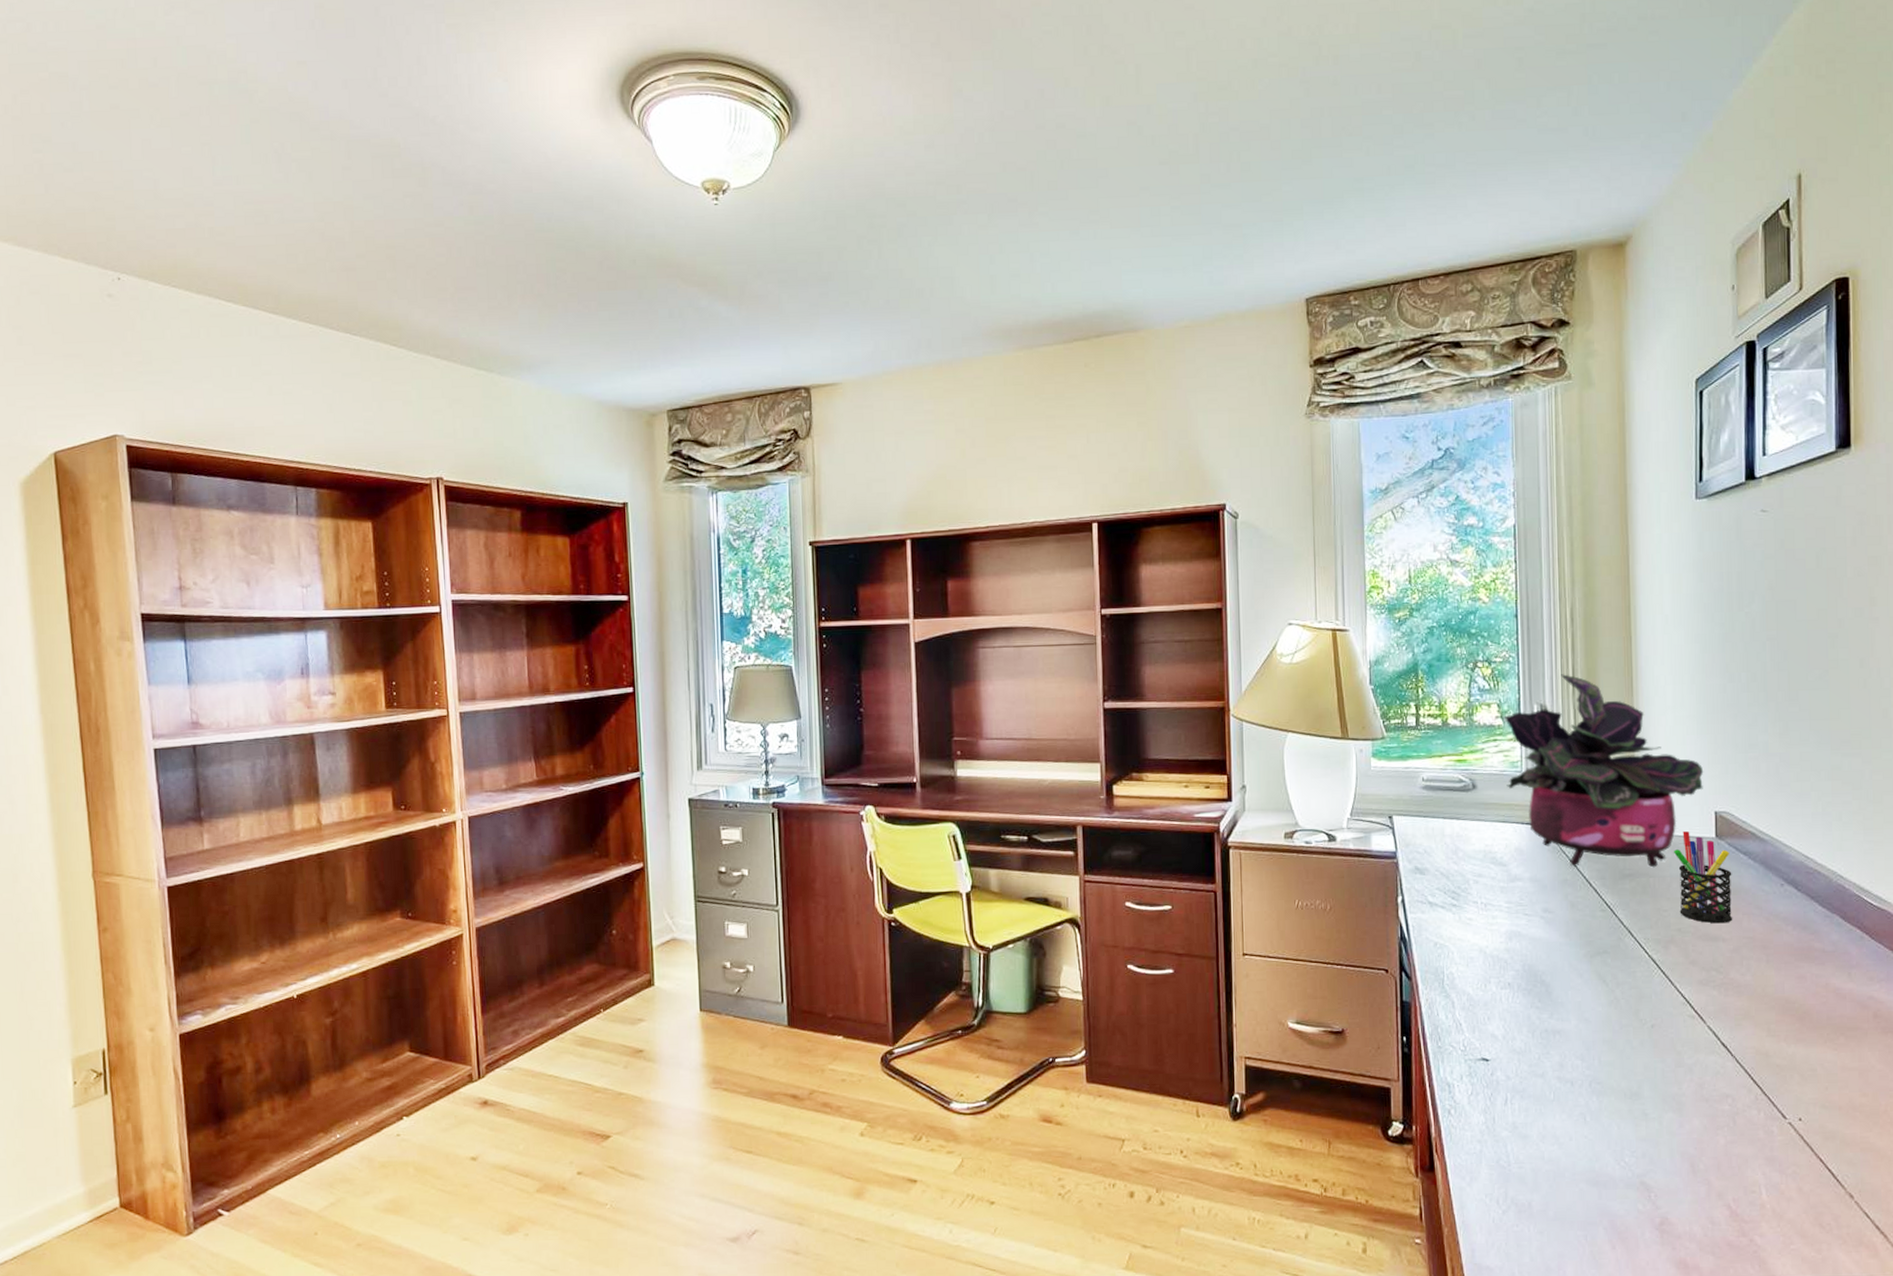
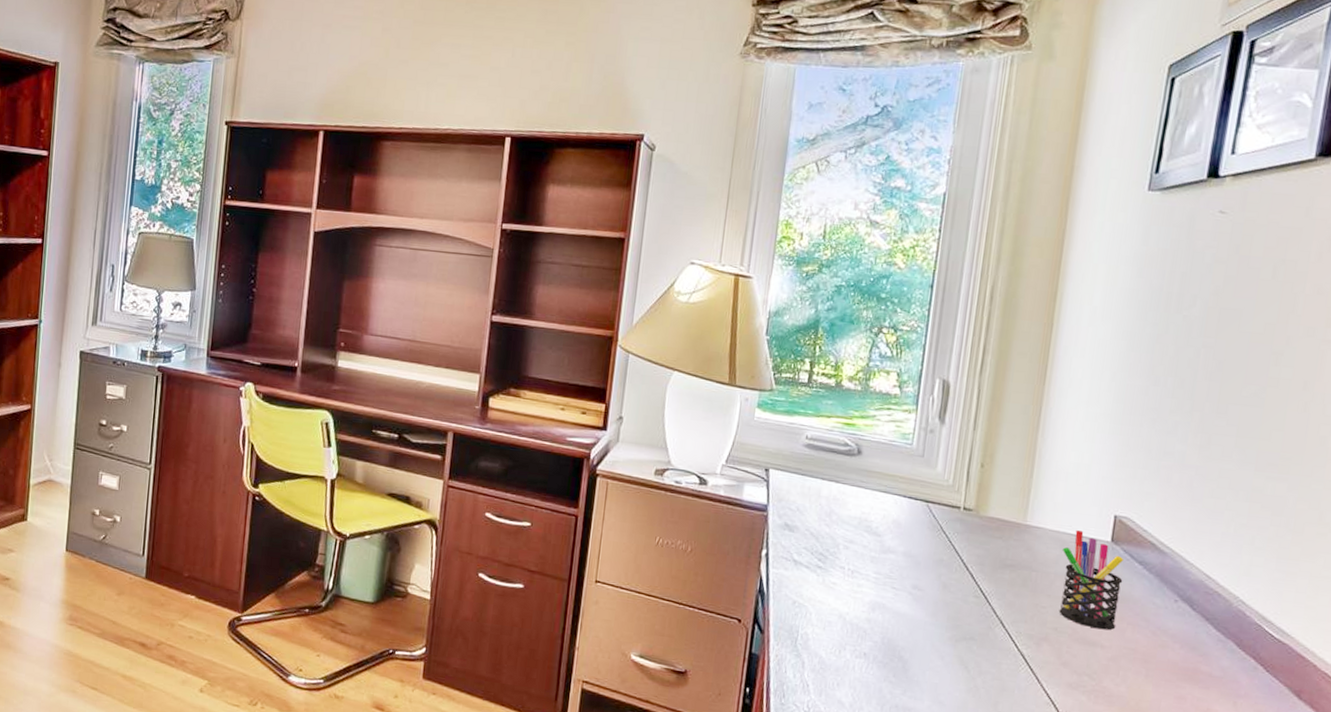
potted plant: present [1503,674,1704,868] -> none [894,352,1110,562]

